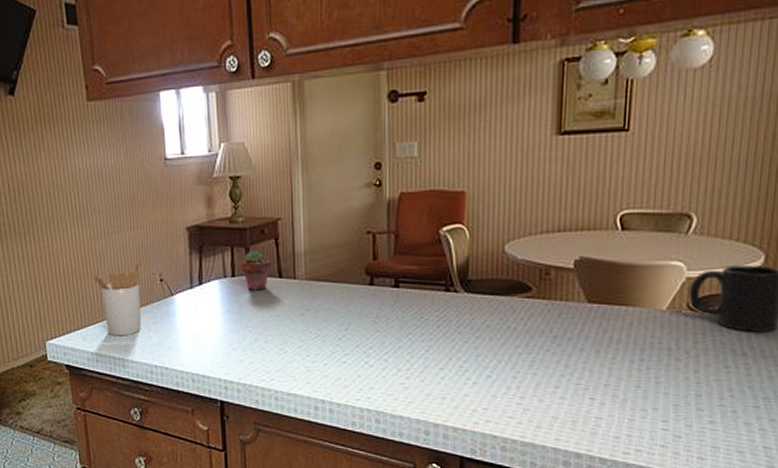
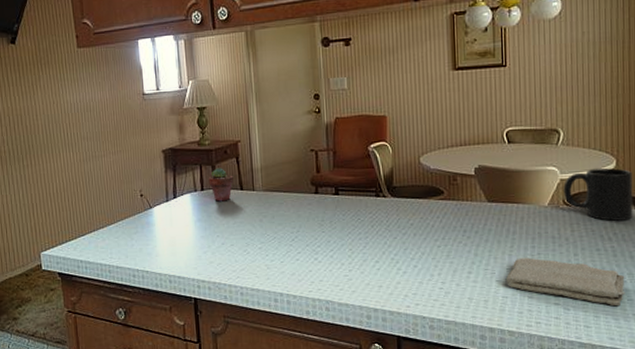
utensil holder: present [92,261,141,336] -> none [82,180,125,246]
washcloth: none [603,372,759,437] -> present [506,257,626,307]

